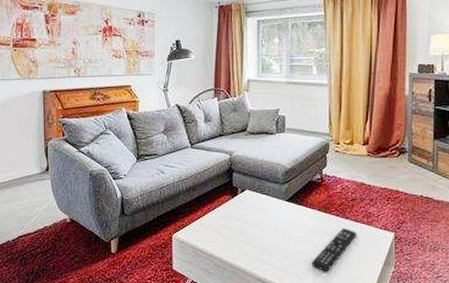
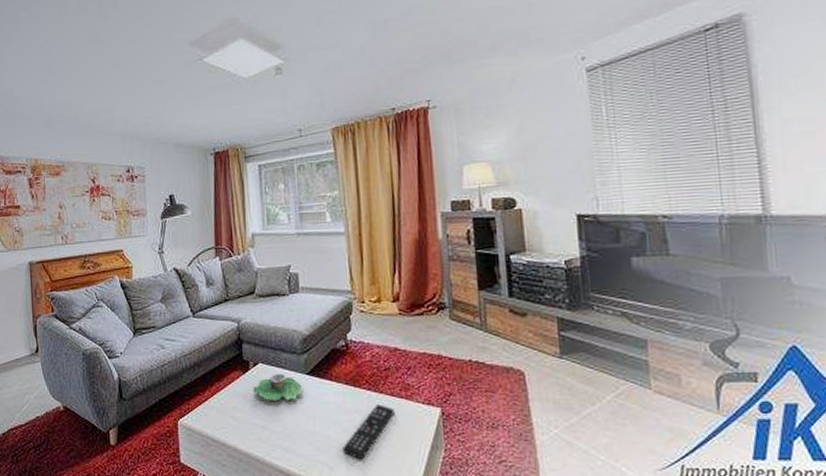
succulent planter: none [240,199,282,222] -> present [253,373,304,400]

